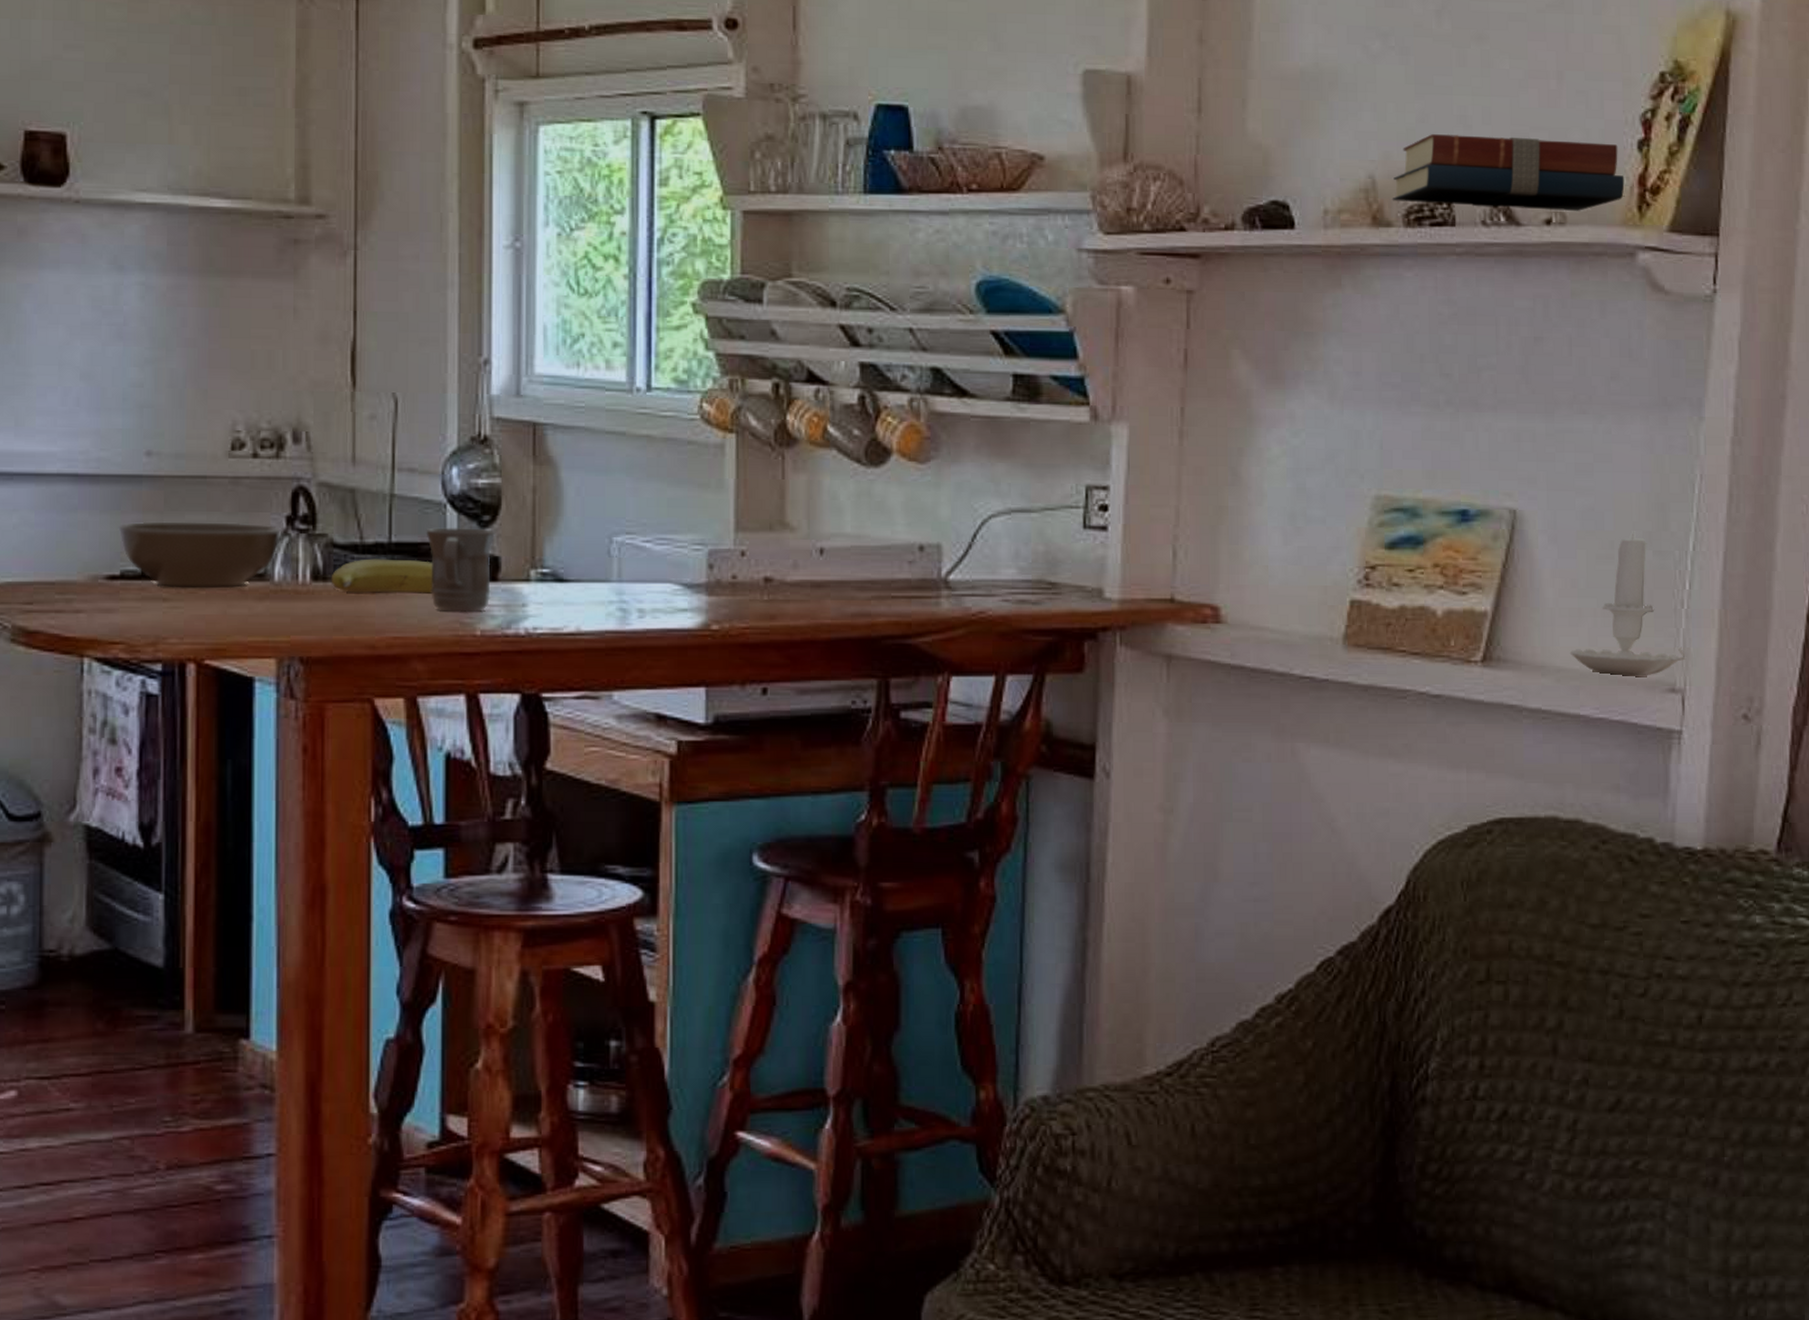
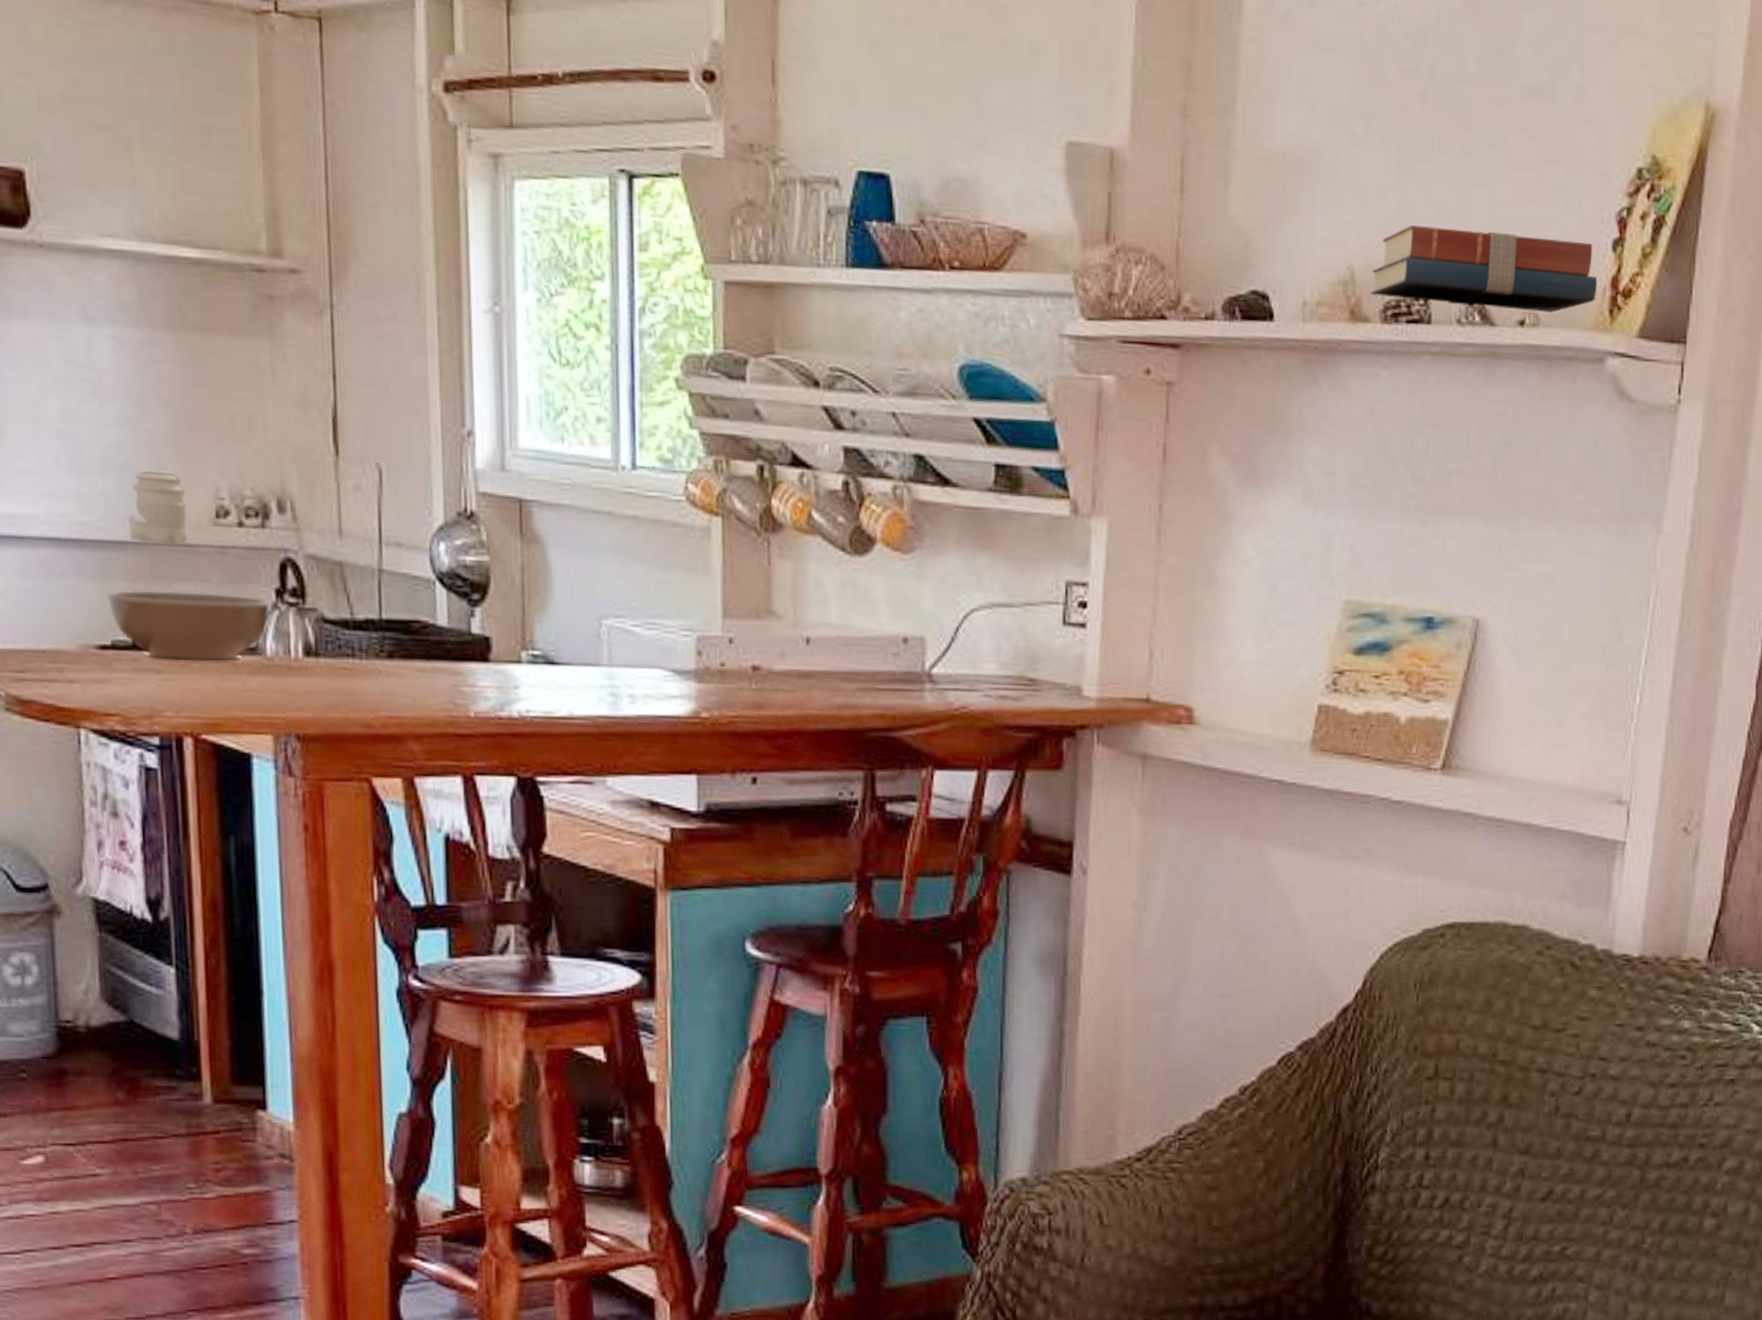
jar: none [144,406,202,475] -> present [128,470,187,543]
fruit: present [331,558,433,594] -> none [323,635,425,673]
mug: present [426,527,495,613] -> none [416,605,485,694]
candle: present [1570,531,1687,676] -> none [1525,643,1634,788]

